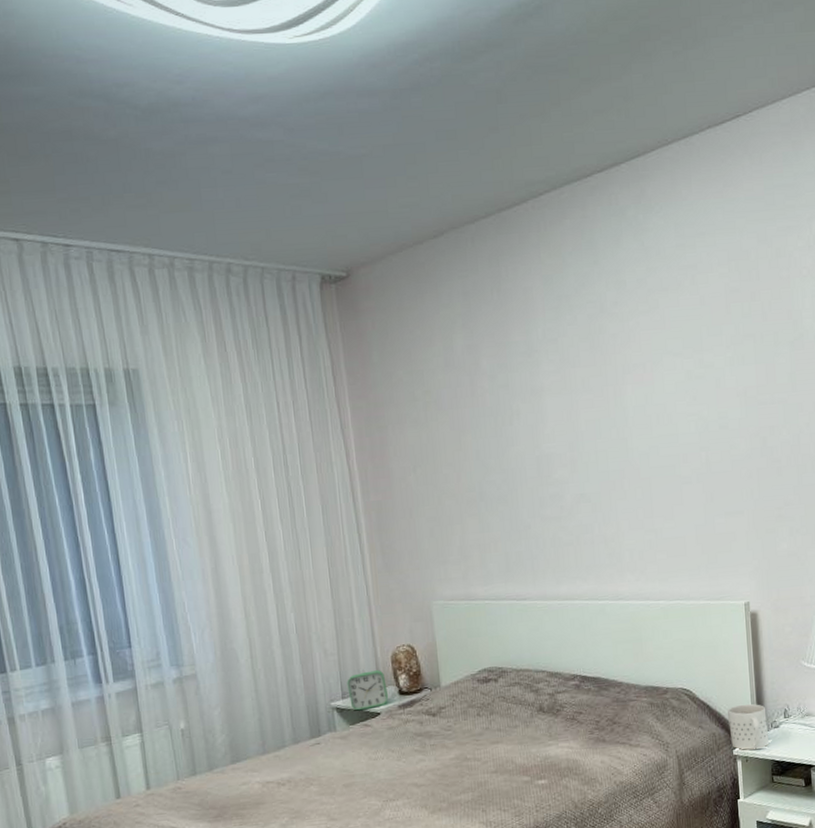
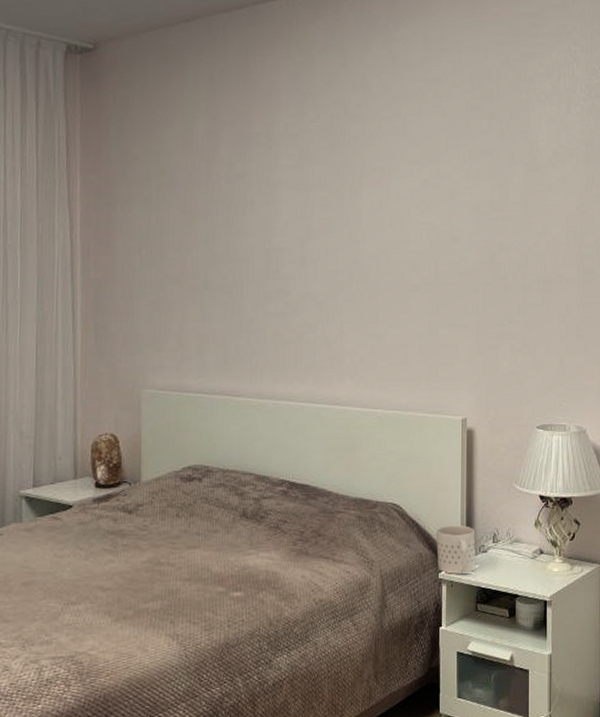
alarm clock: present [347,670,389,711] -> none [40,459,84,502]

